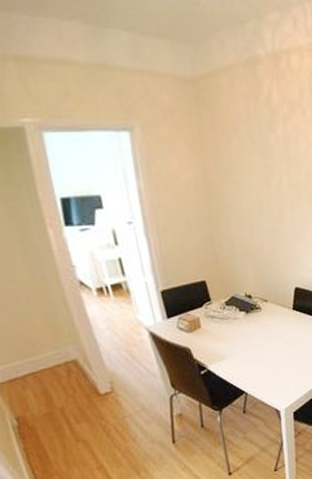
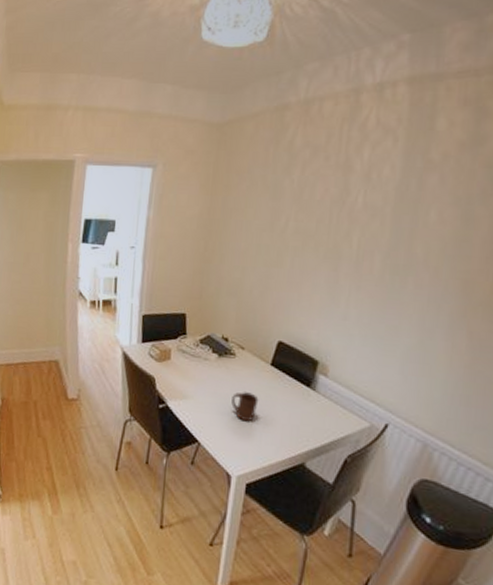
cup: none [266,337,290,363] -> present [231,392,259,422]

